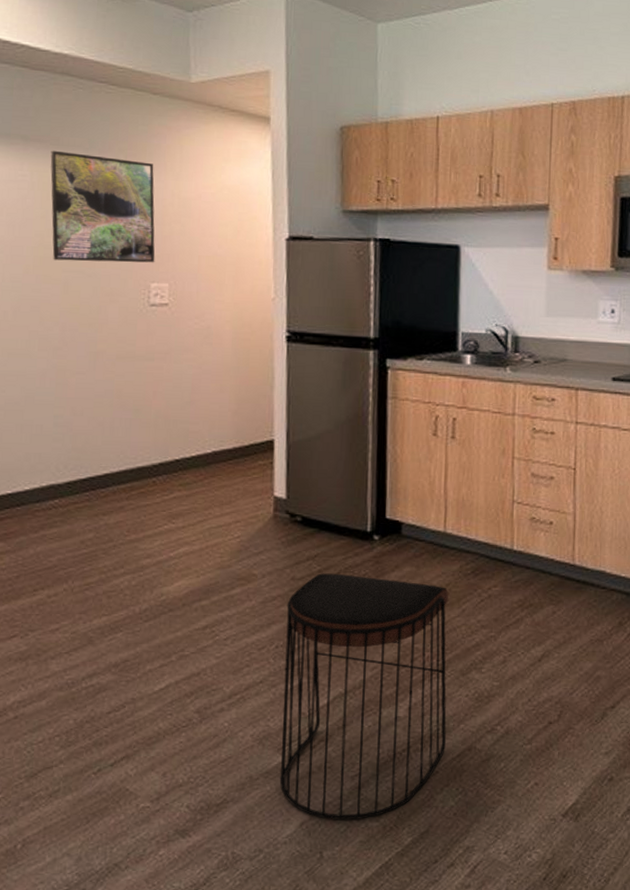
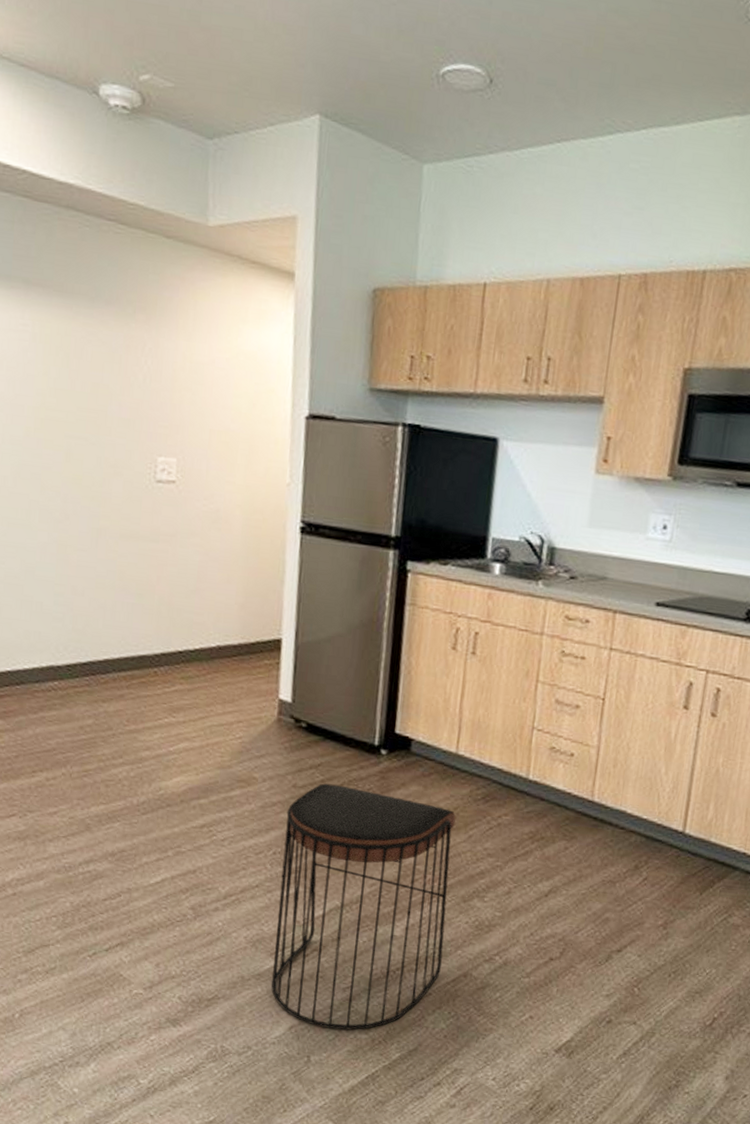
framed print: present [50,150,155,263] -> none [53,297,165,434]

